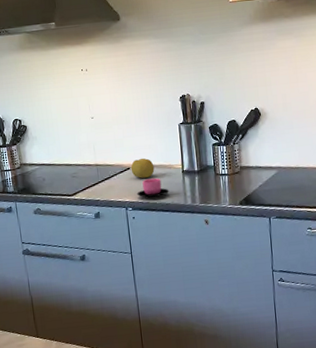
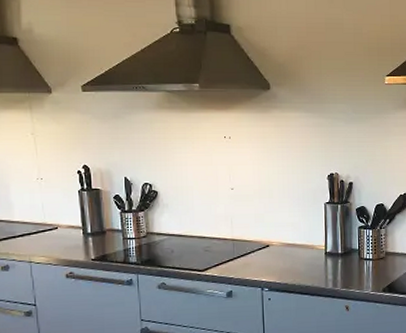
fruit: present [130,158,155,178] -> none [270,235,296,257]
cup: present [137,178,169,198] -> none [275,258,310,279]

